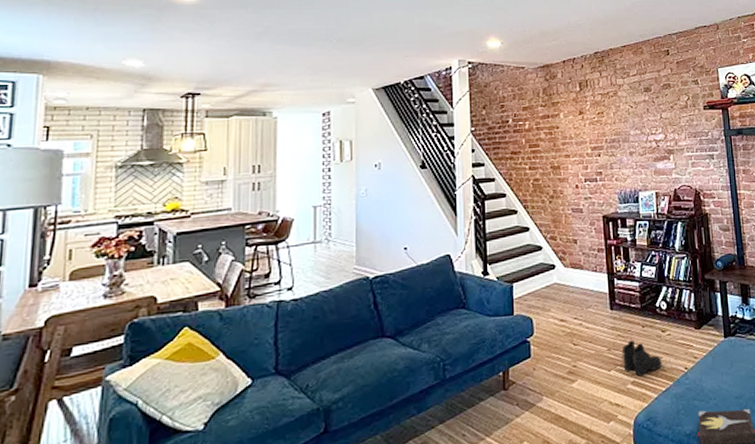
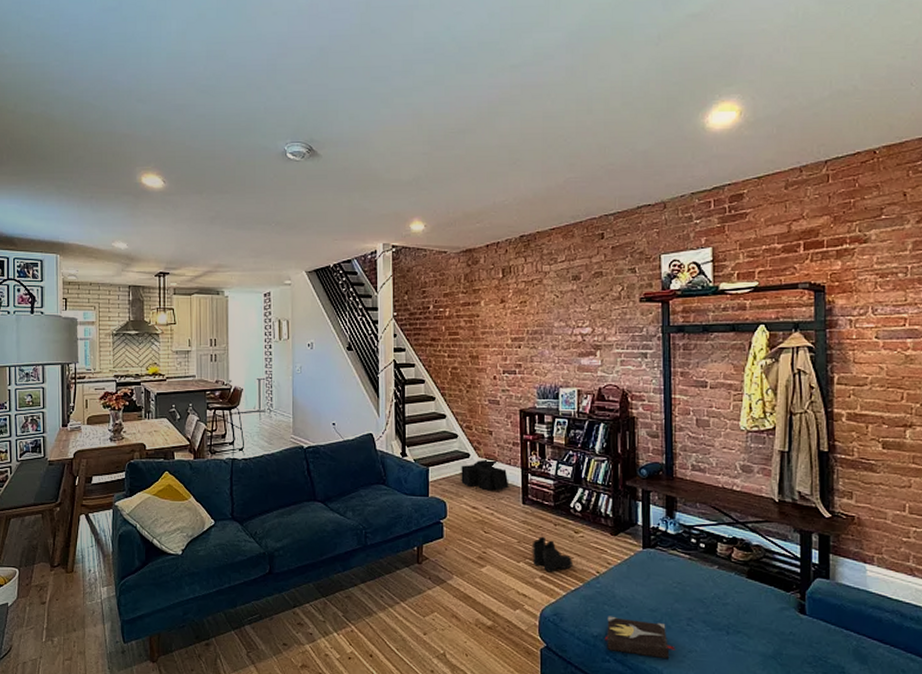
storage bin: none [547,268,596,301] -> present [461,459,509,490]

